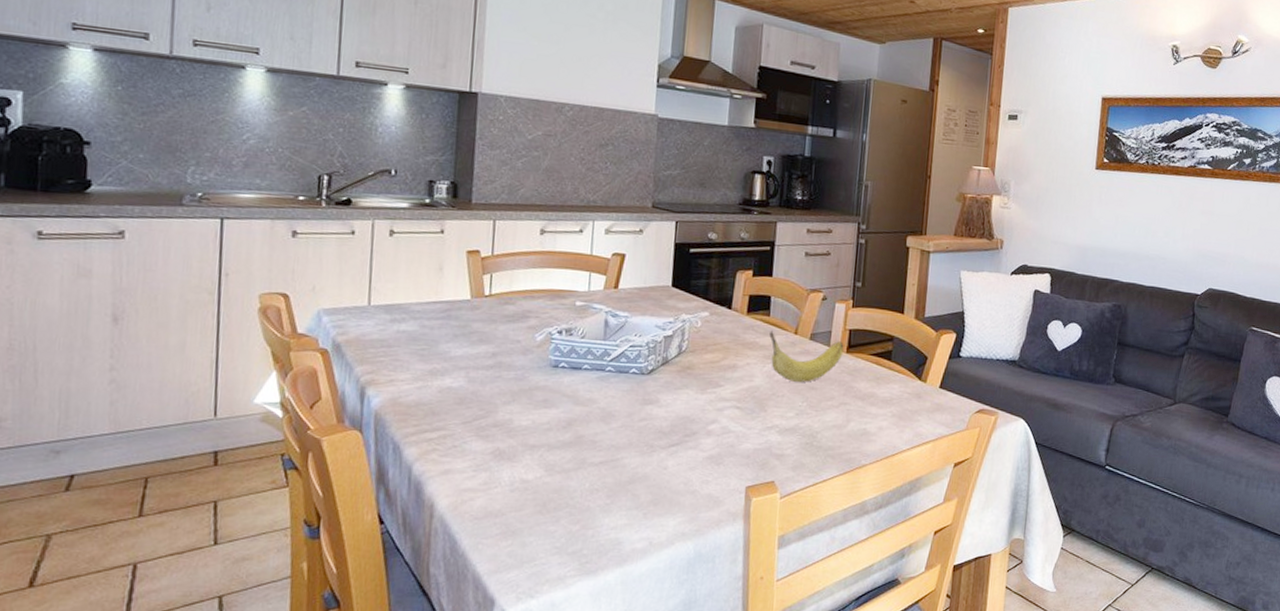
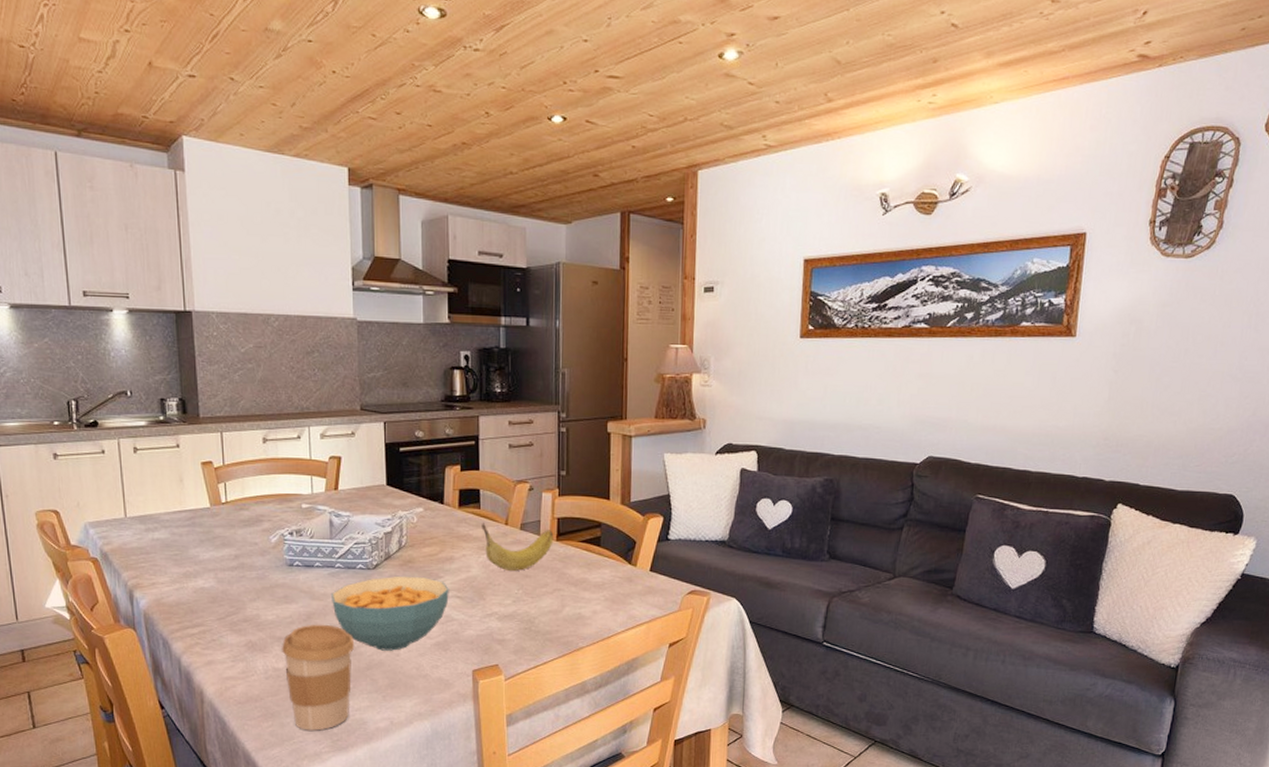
coffee cup: none [534,431,618,552] -> present [282,624,355,731]
cereal bowl: none [597,382,729,464] -> present [330,575,449,651]

